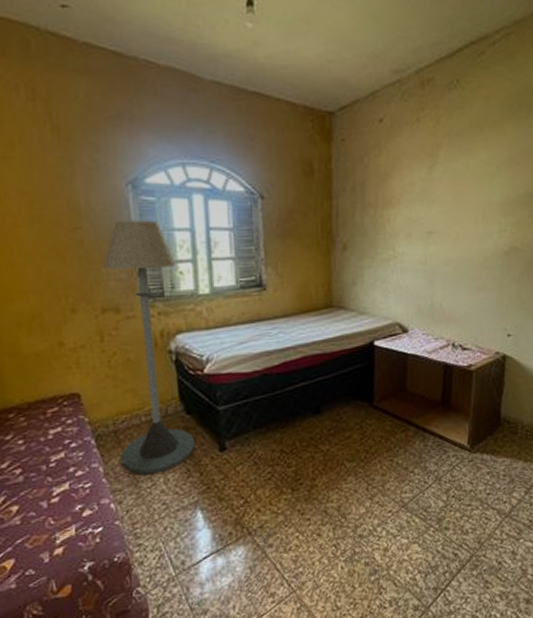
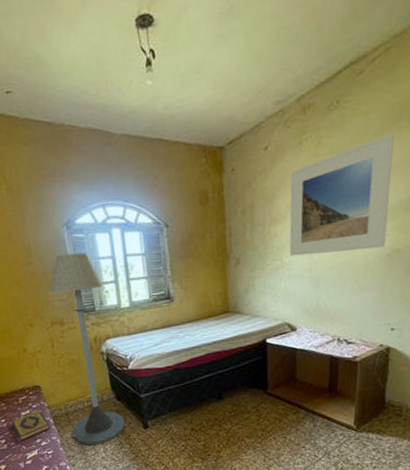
hardback book: none [32,426,89,471] -> present [11,410,50,441]
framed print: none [403,122,513,246] -> present [289,133,394,257]

